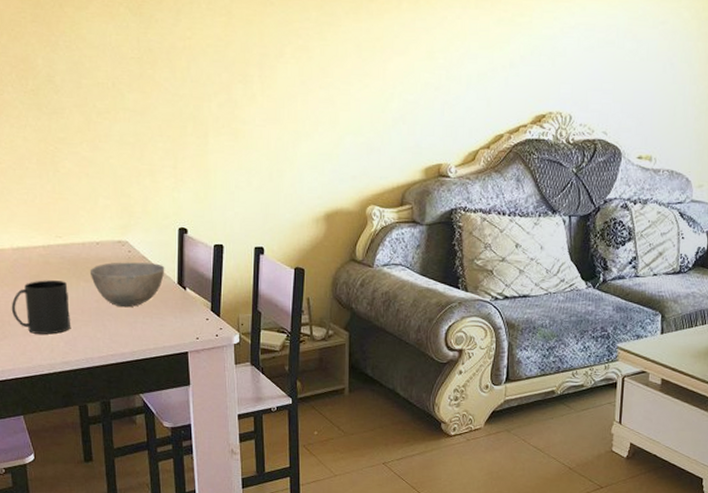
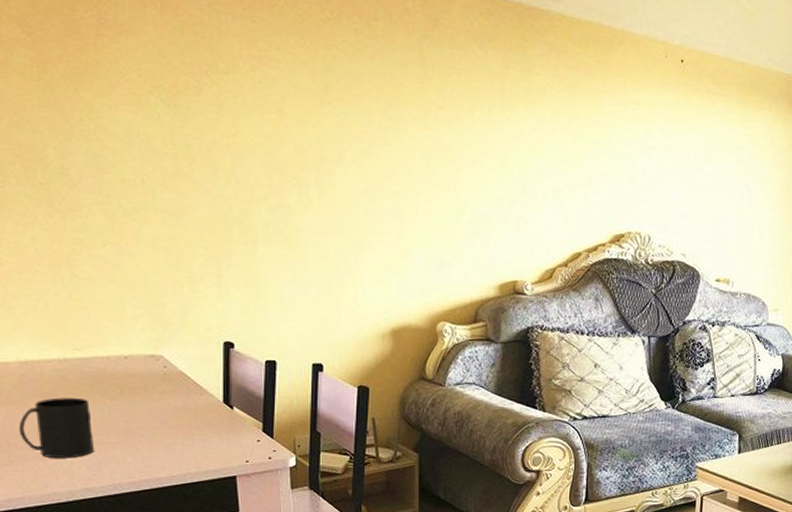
bowl: present [89,262,165,308] -> none [116,378,208,428]

